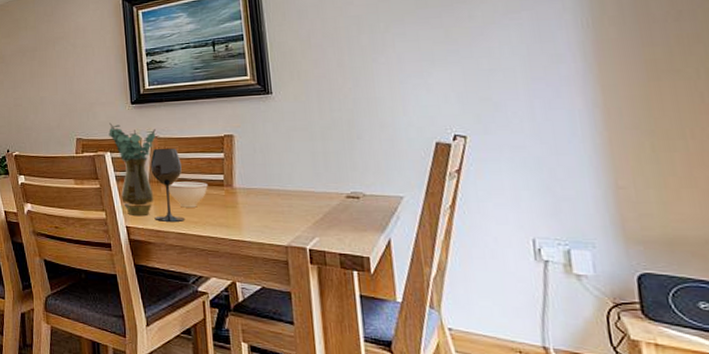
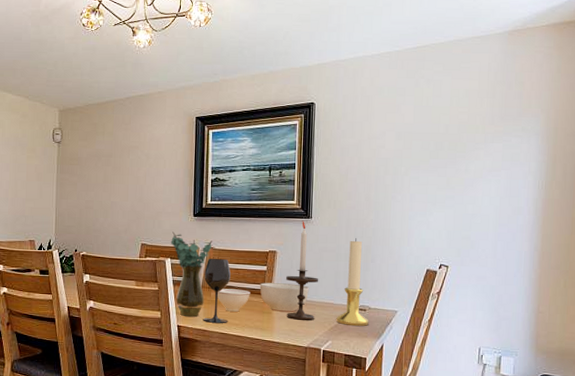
bowl: none [218,171,281,205] -> present [259,283,310,312]
candlestick: none [249,98,292,214] -> present [286,221,319,320]
candle holder: none [321,112,367,219] -> present [336,238,369,327]

